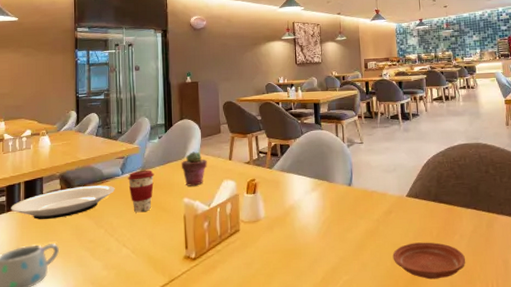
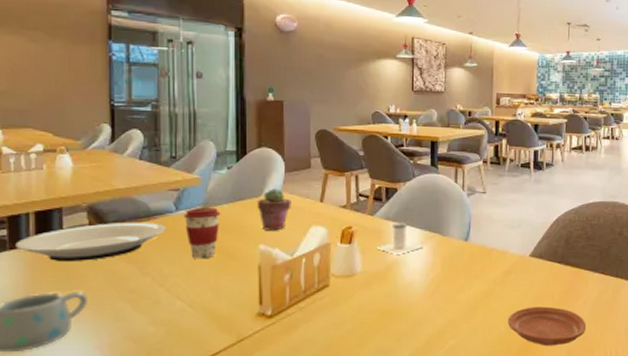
salt shaker: none [275,173,314,201] -> present [376,222,423,254]

